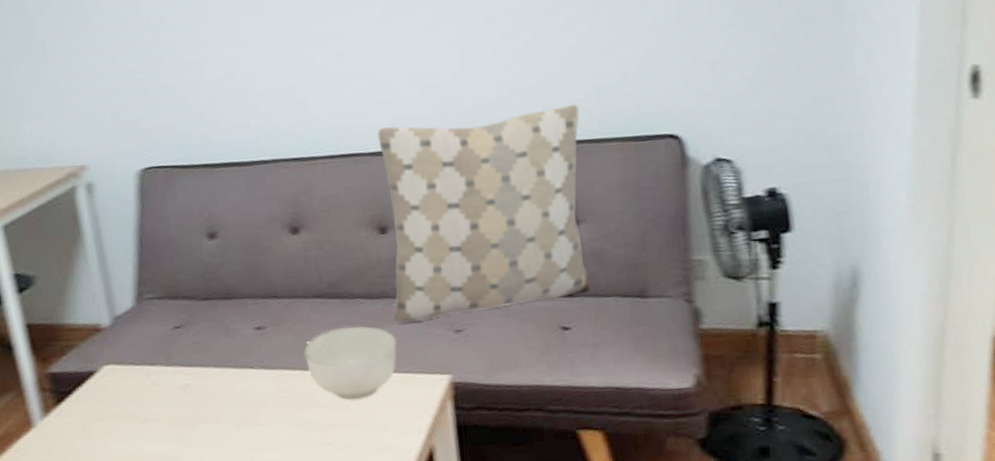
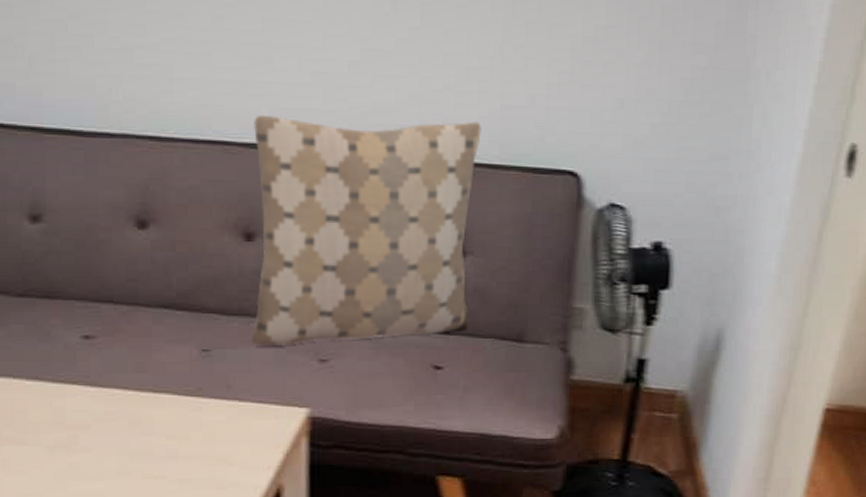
bowl: present [303,326,398,399] -> none [140,345,254,428]

